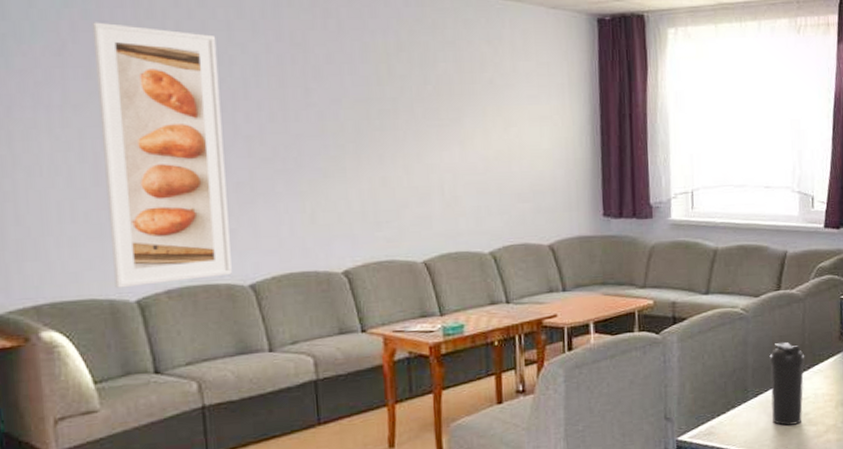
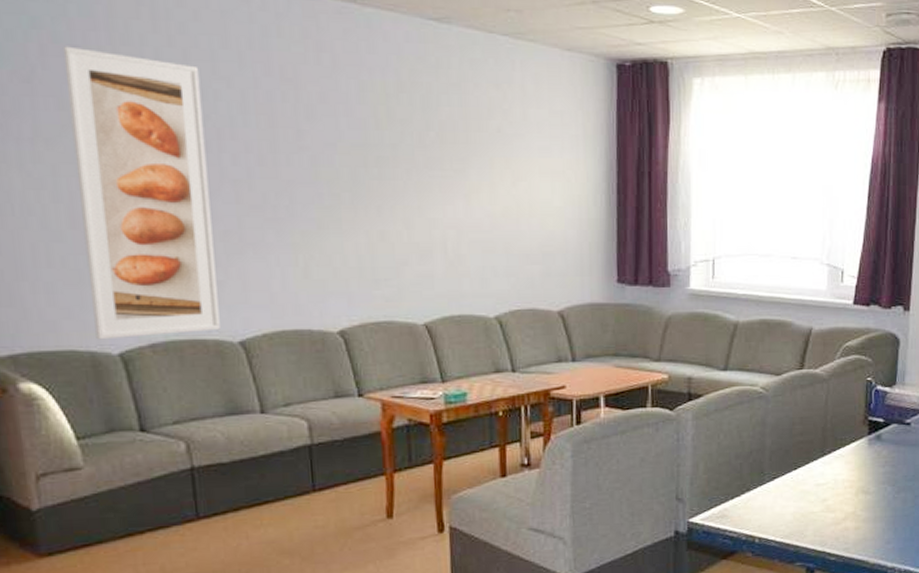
water bottle: present [769,342,805,426] -> none [788,425,826,511]

